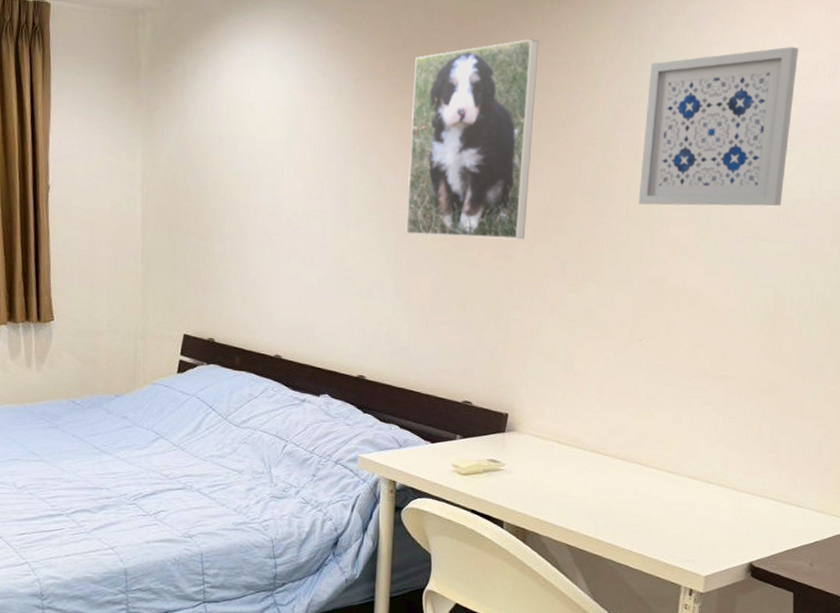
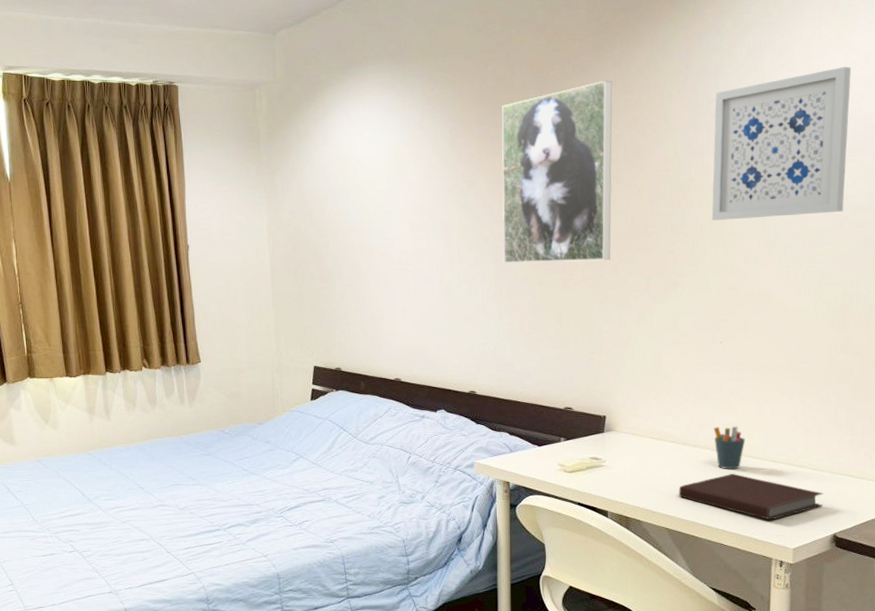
notebook: none [583,488,741,543] -> present [679,474,823,521]
pen holder: none [626,434,660,484] -> present [713,426,746,470]

